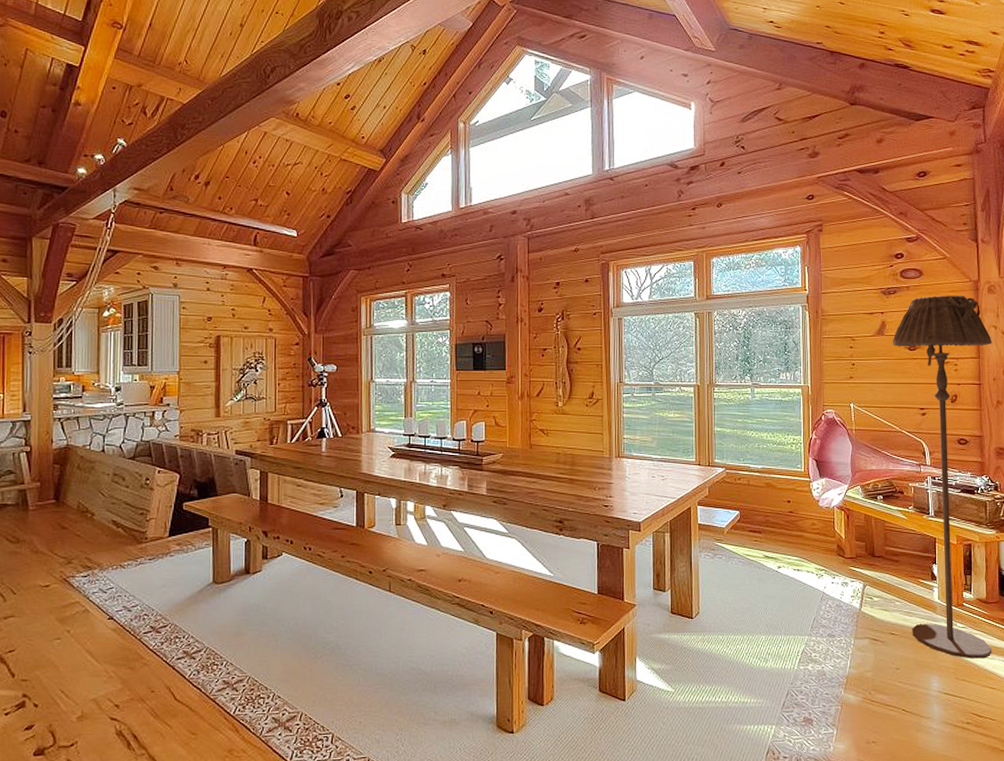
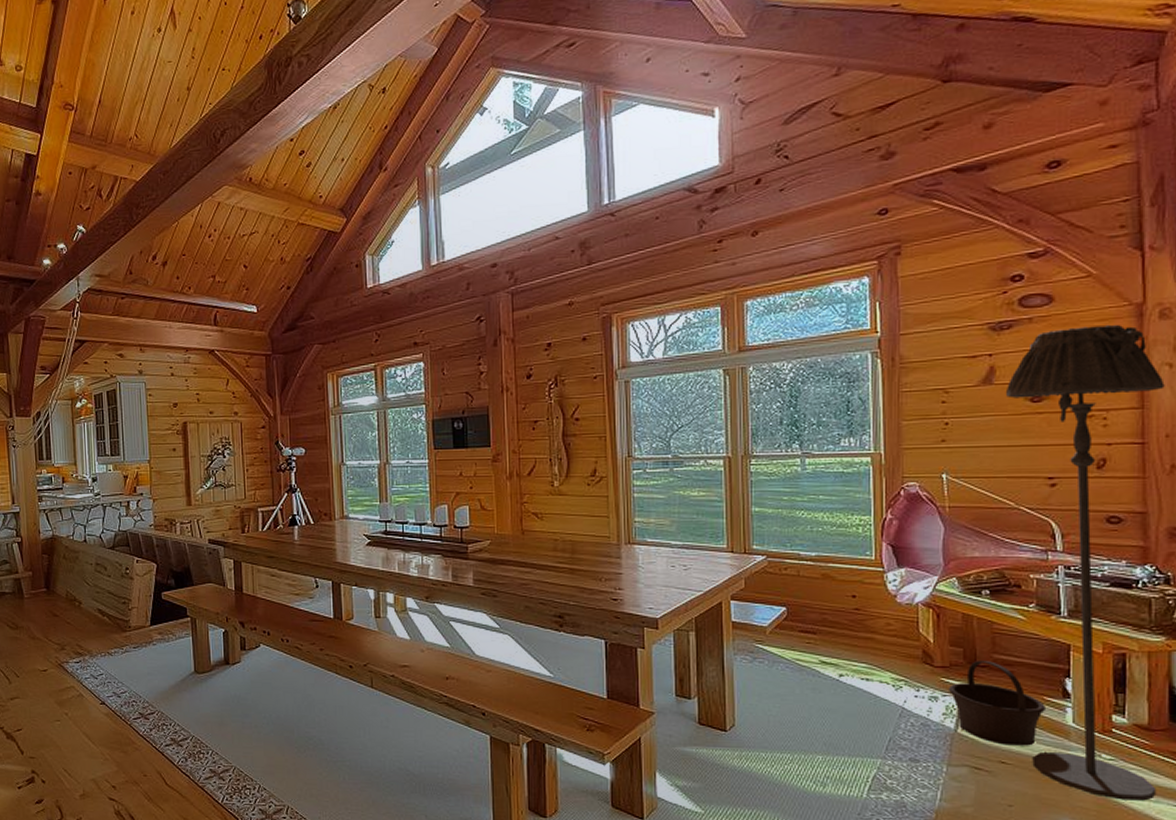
basket: none [856,552,920,620] -> present [949,661,1045,746]

